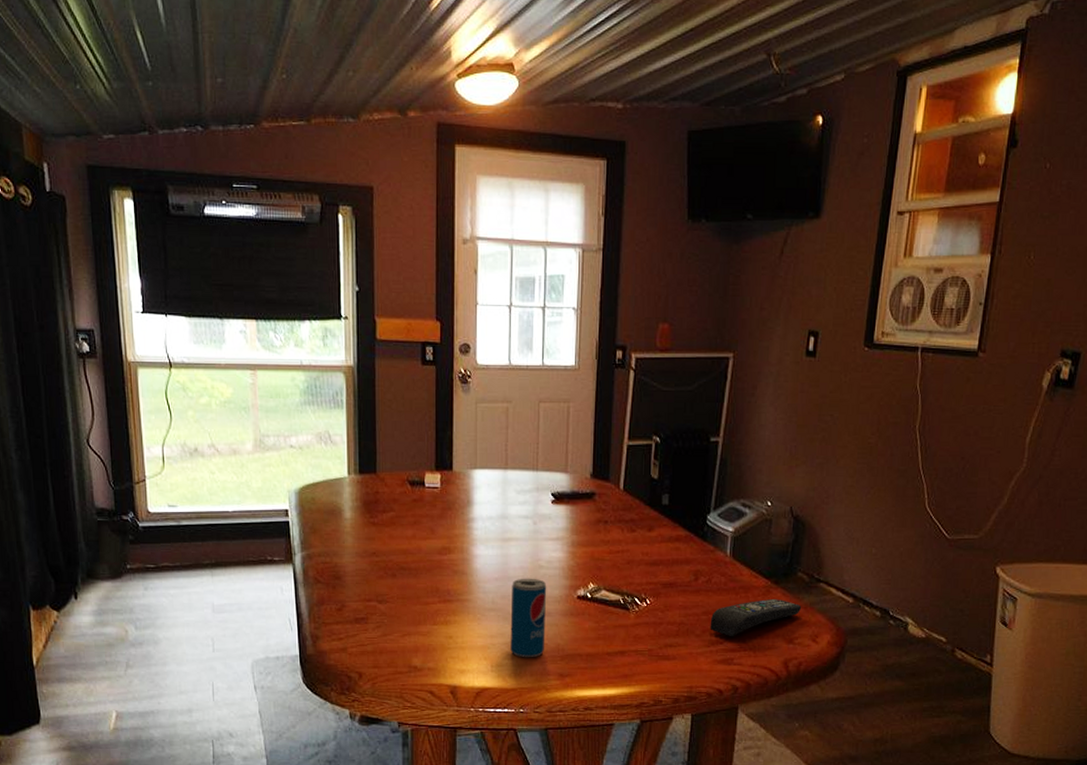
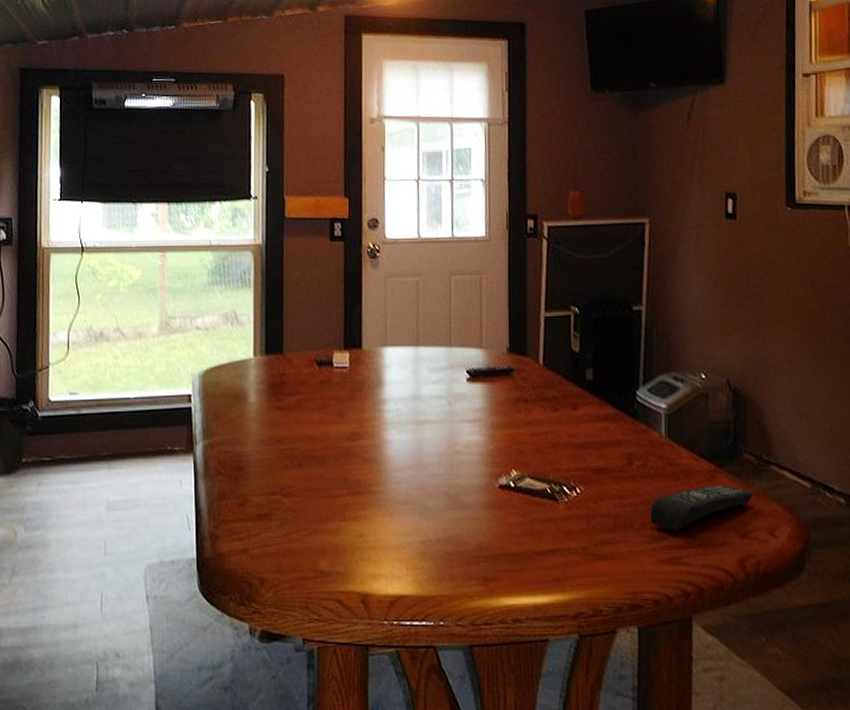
beverage can: present [510,578,547,658] -> none [426,465,466,559]

